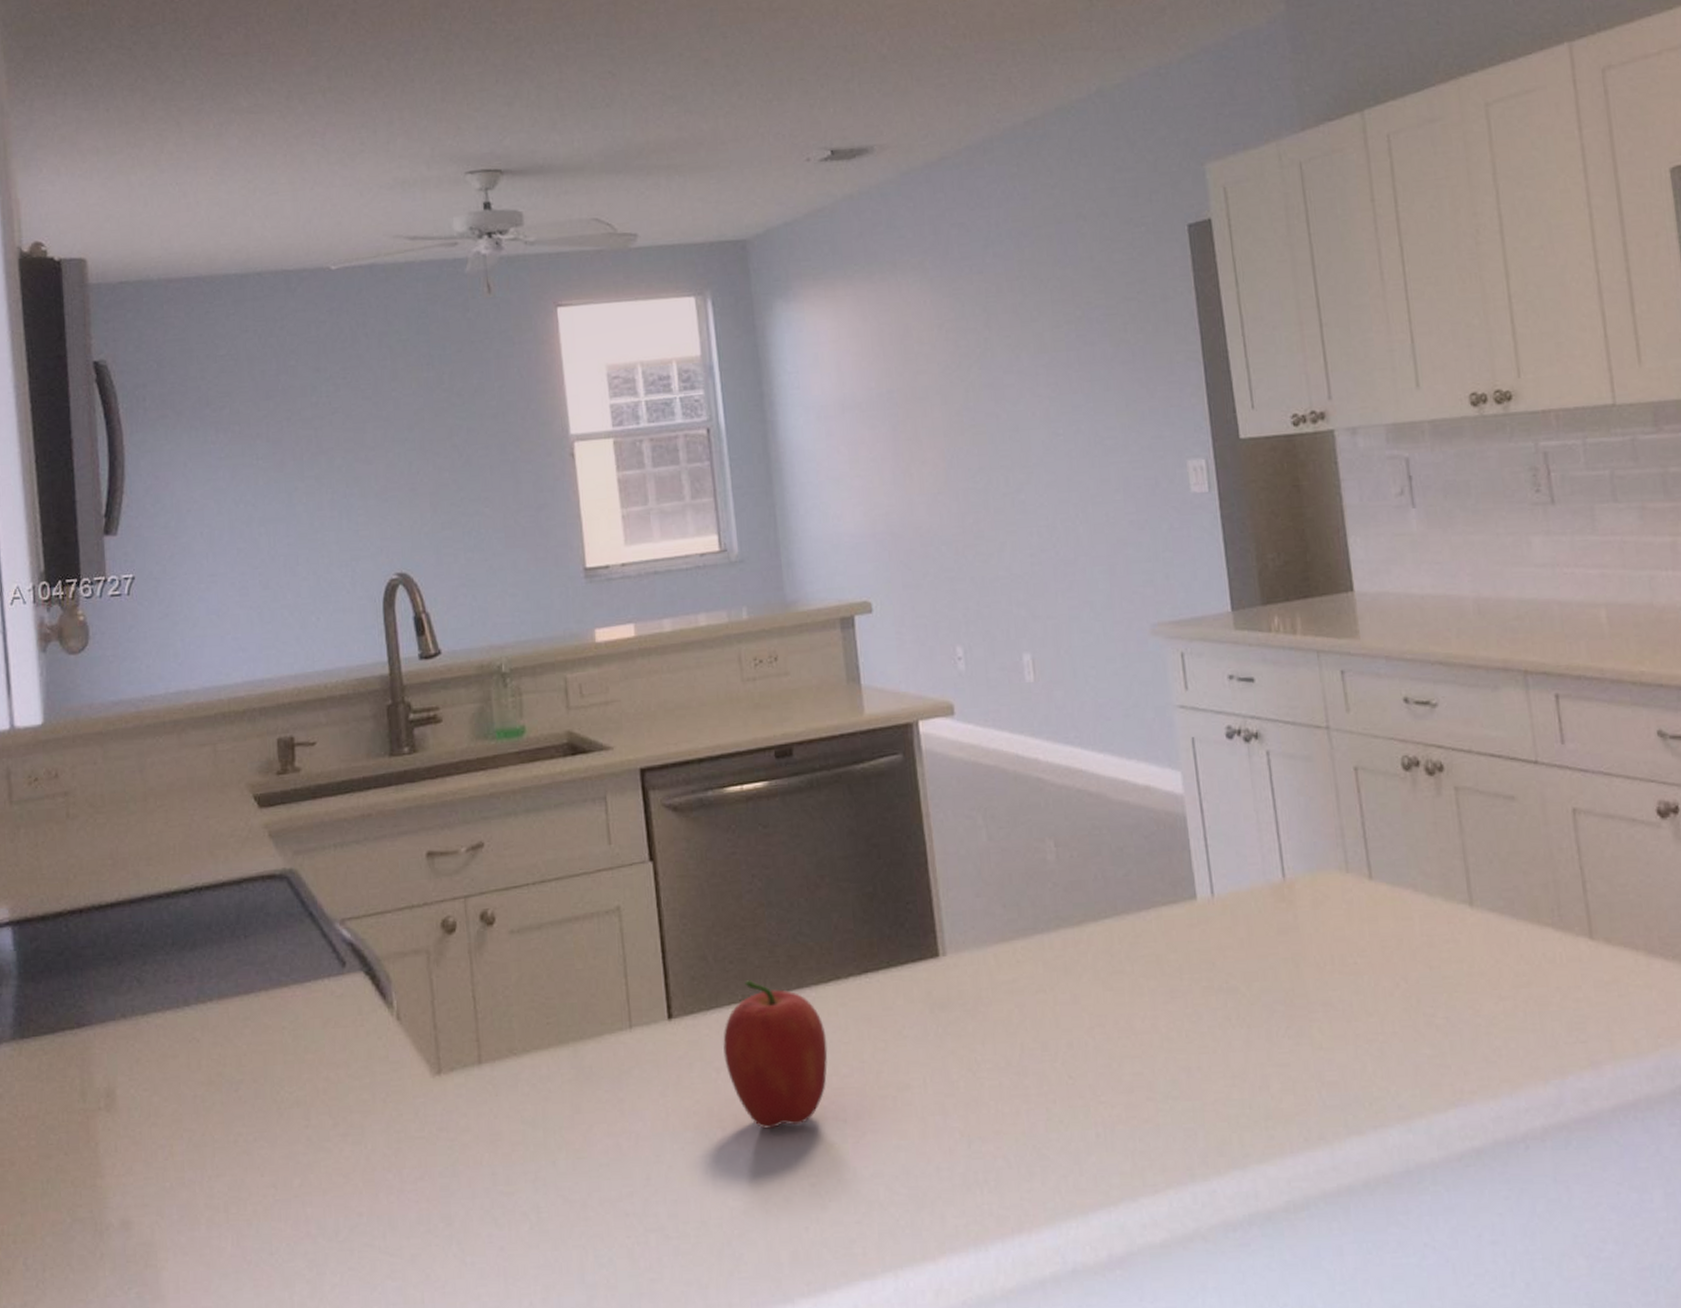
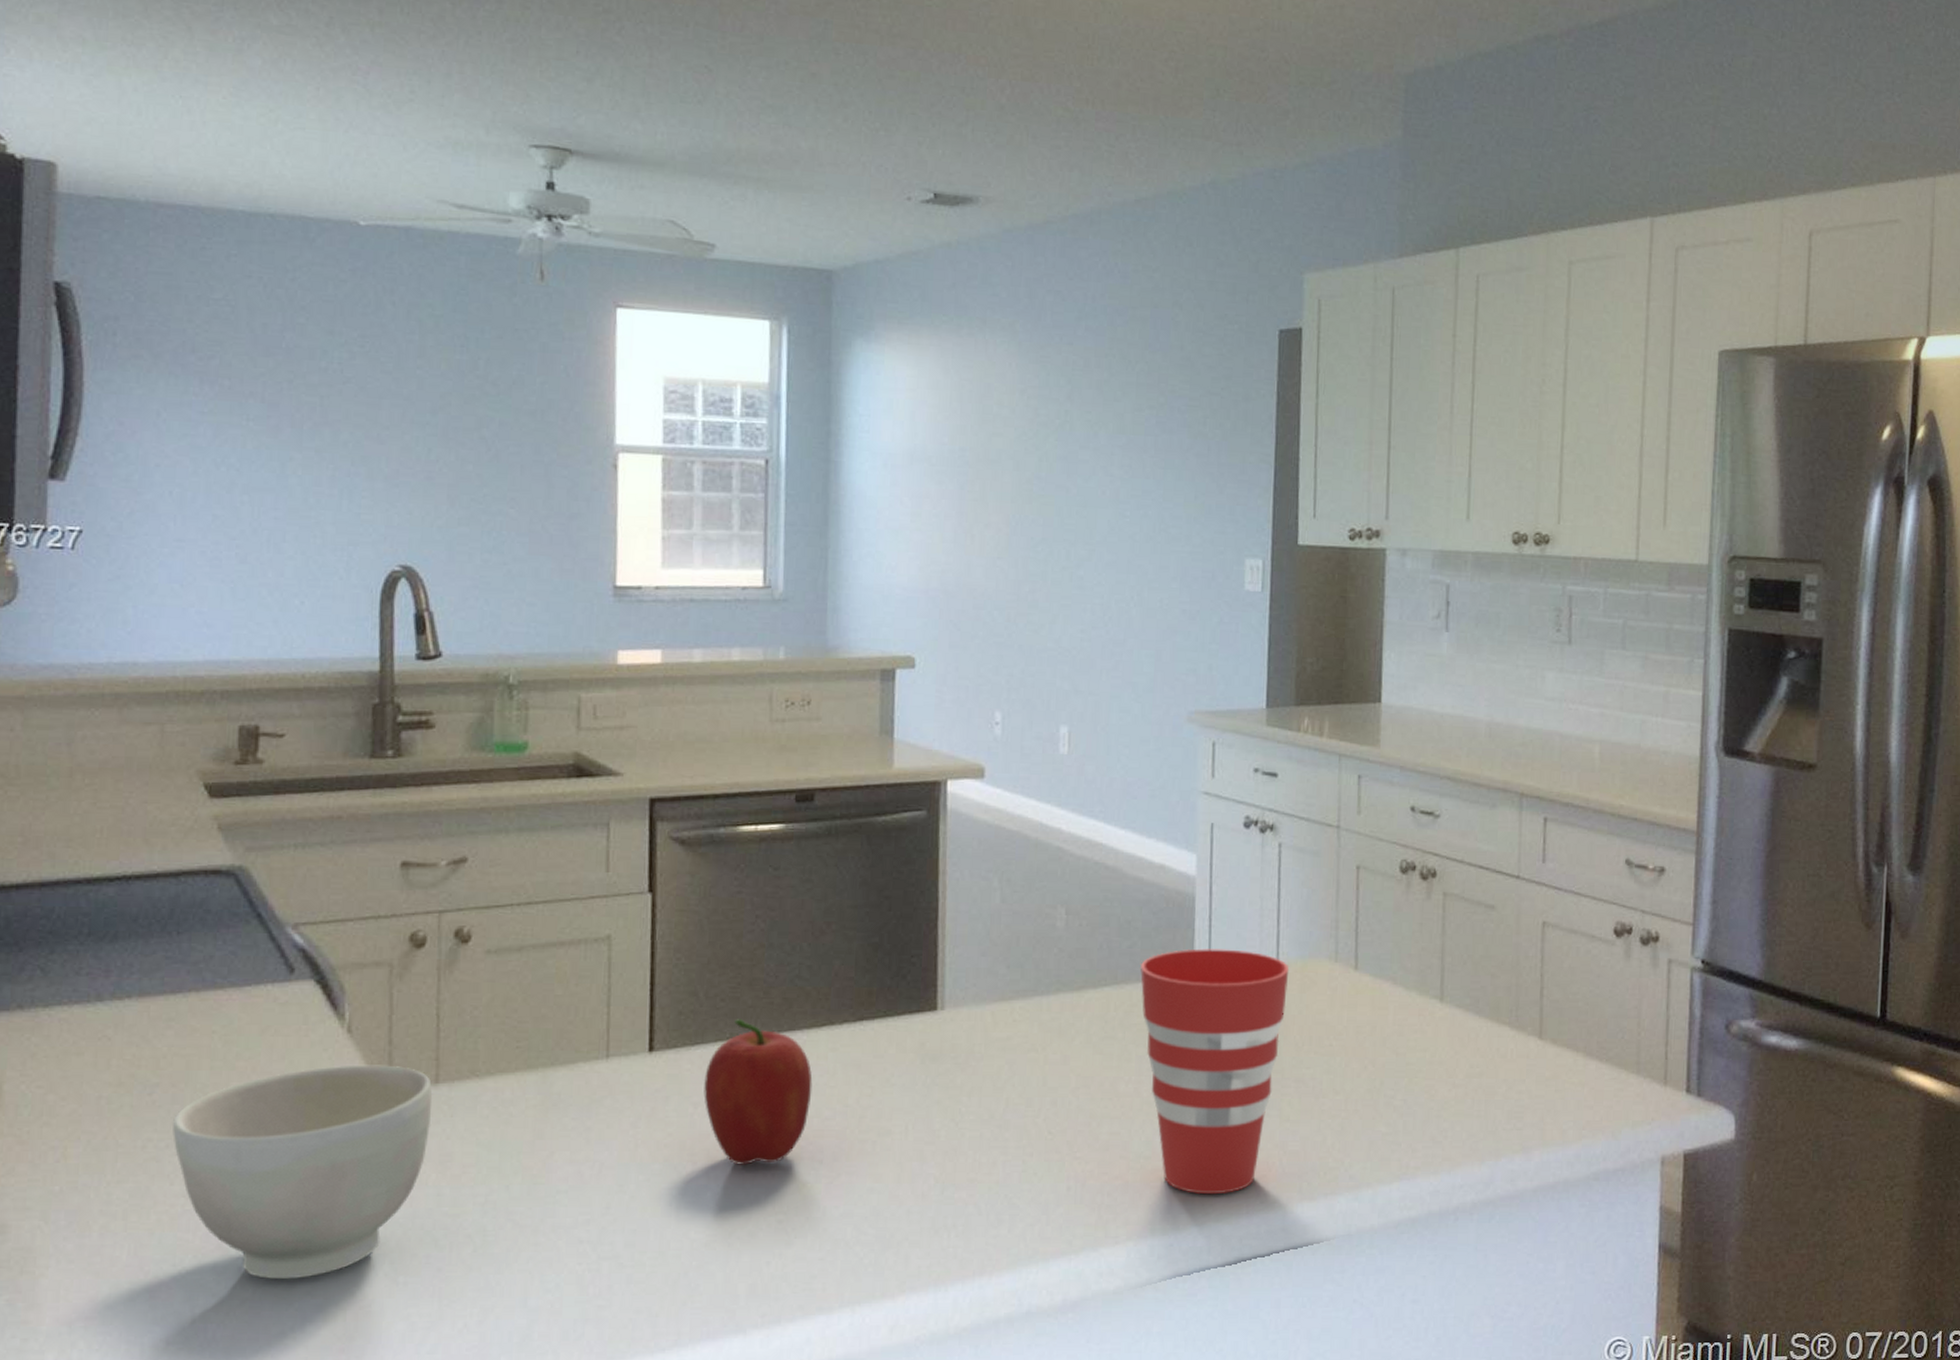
bowl: none [256,1049,479,1265] -> present [172,1065,433,1280]
cup: none [1139,868,1300,1134] -> present [1140,949,1290,1193]

